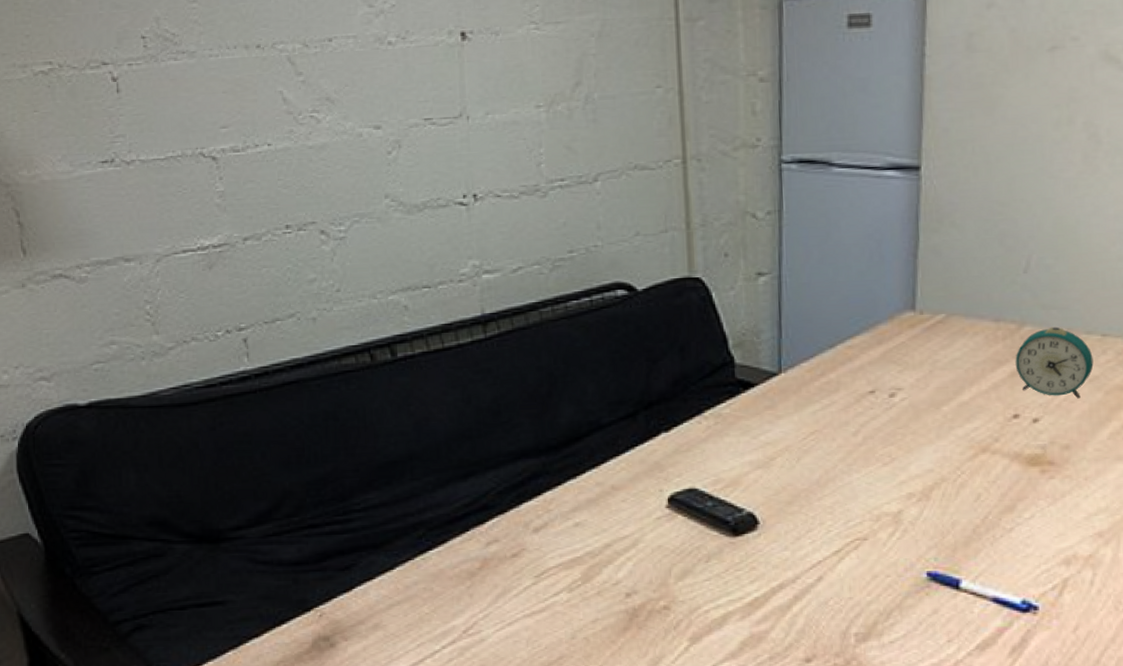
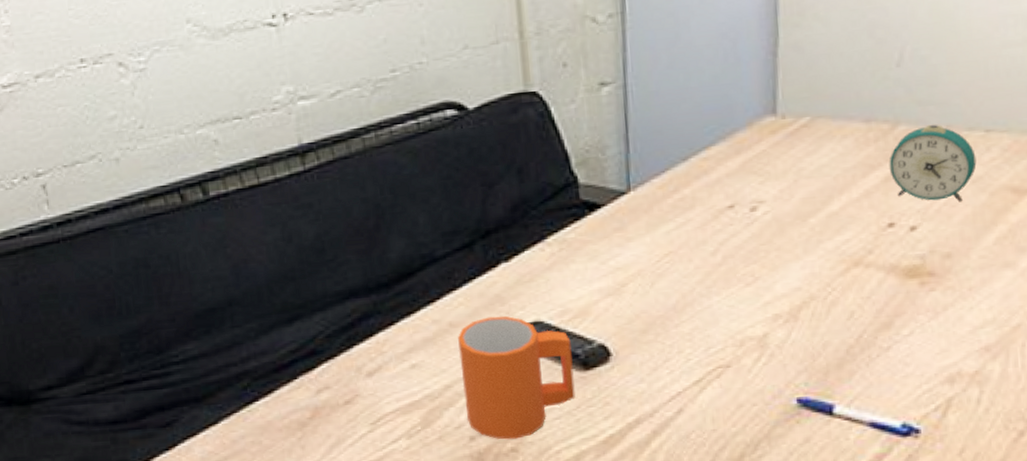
mug: none [619,481,725,598] -> present [458,315,575,439]

